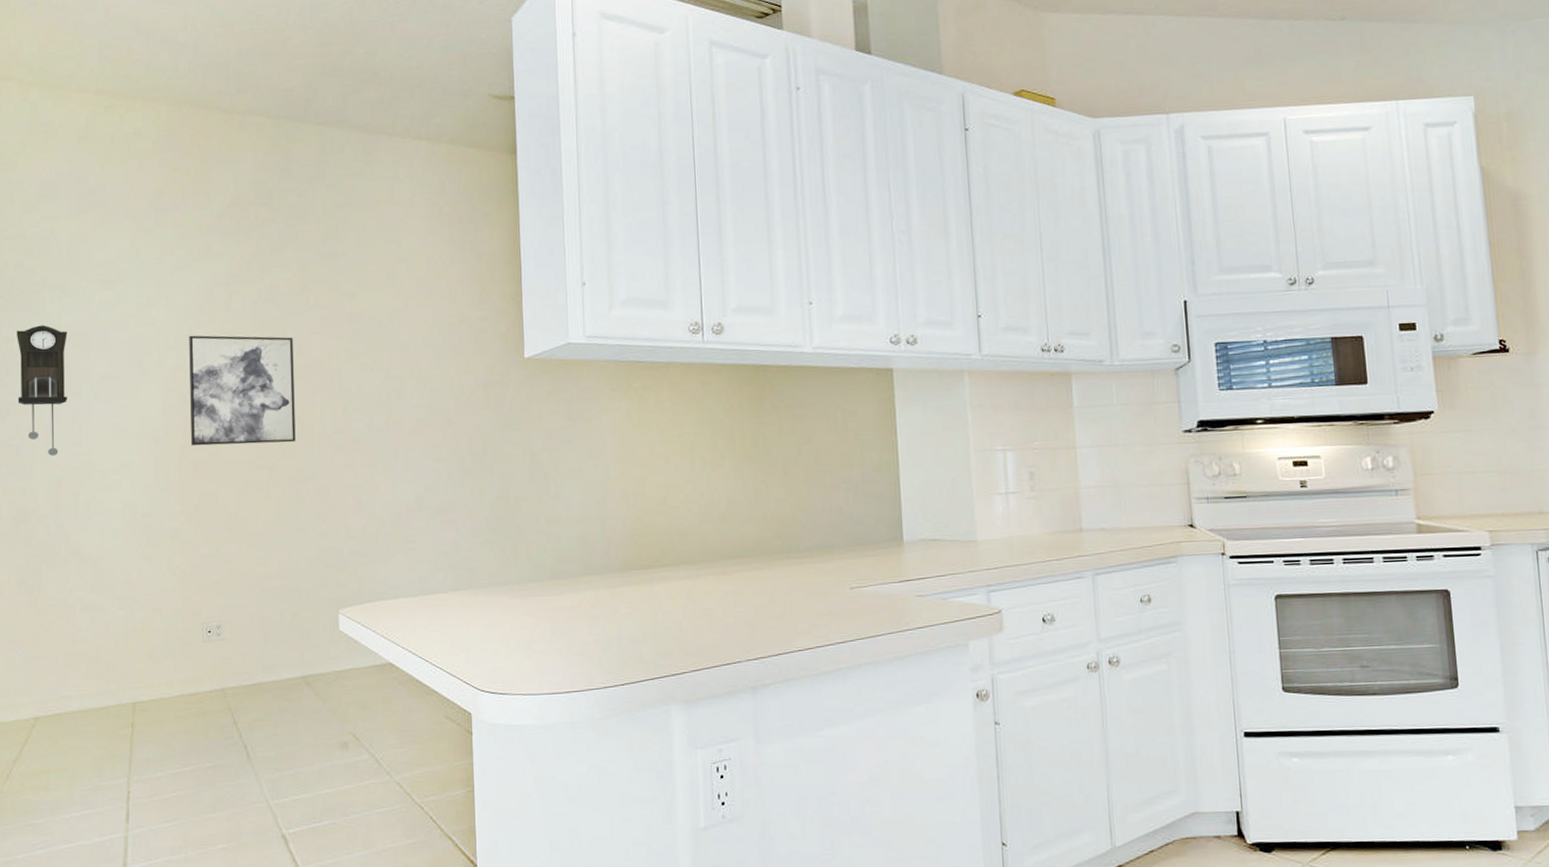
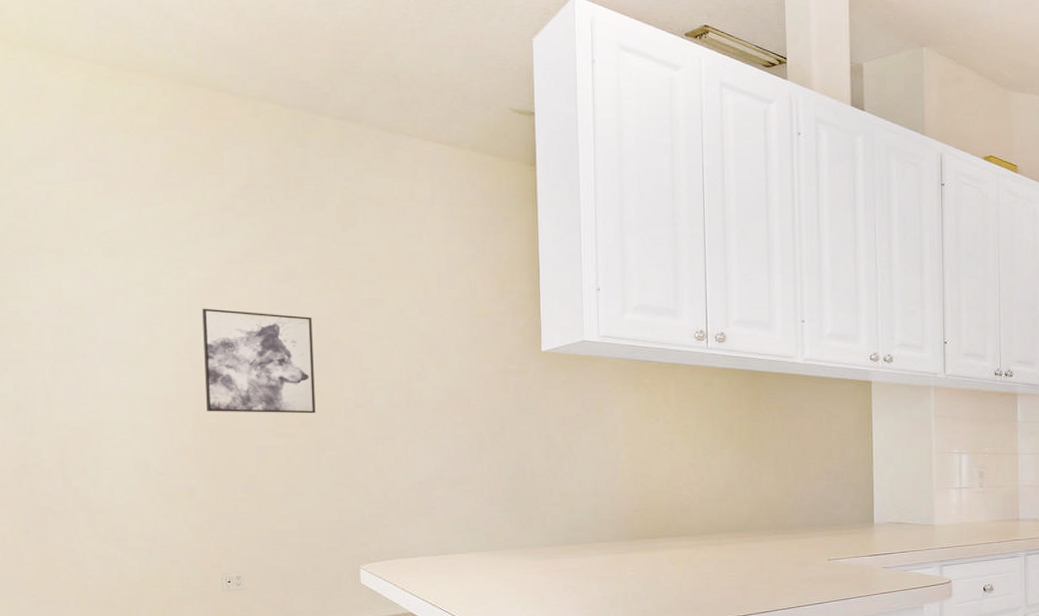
pendulum clock: present [16,325,67,456] -> none [11,287,71,413]

